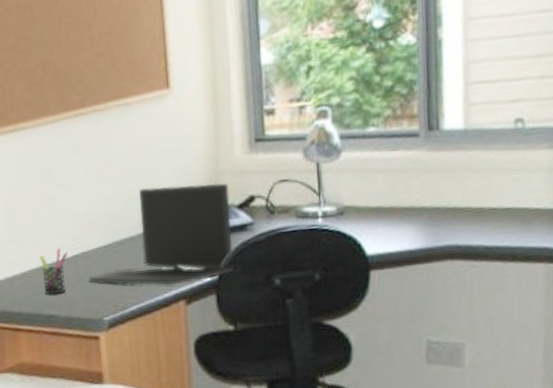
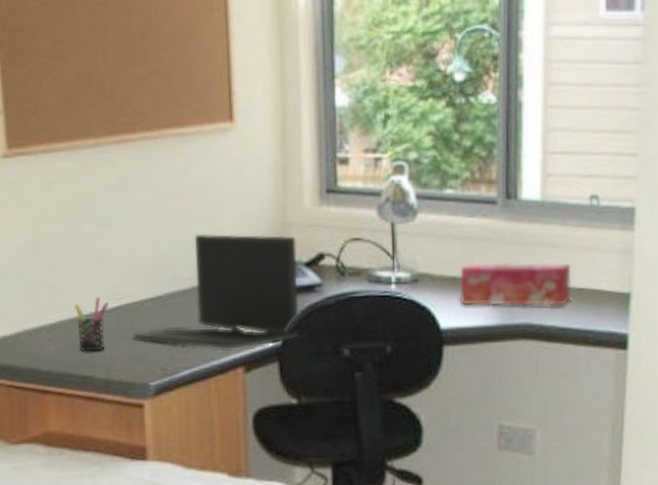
tissue box: none [384,185,498,232] -> present [459,262,572,306]

